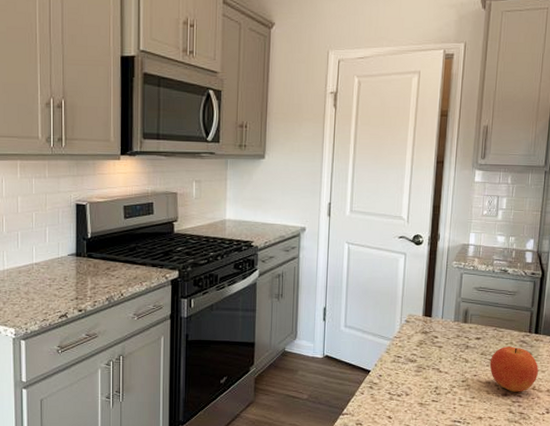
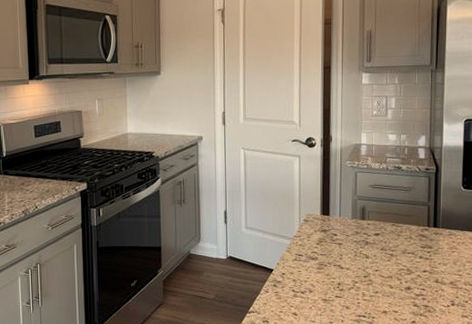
fruit: present [489,347,538,392] -> none [390,241,440,286]

